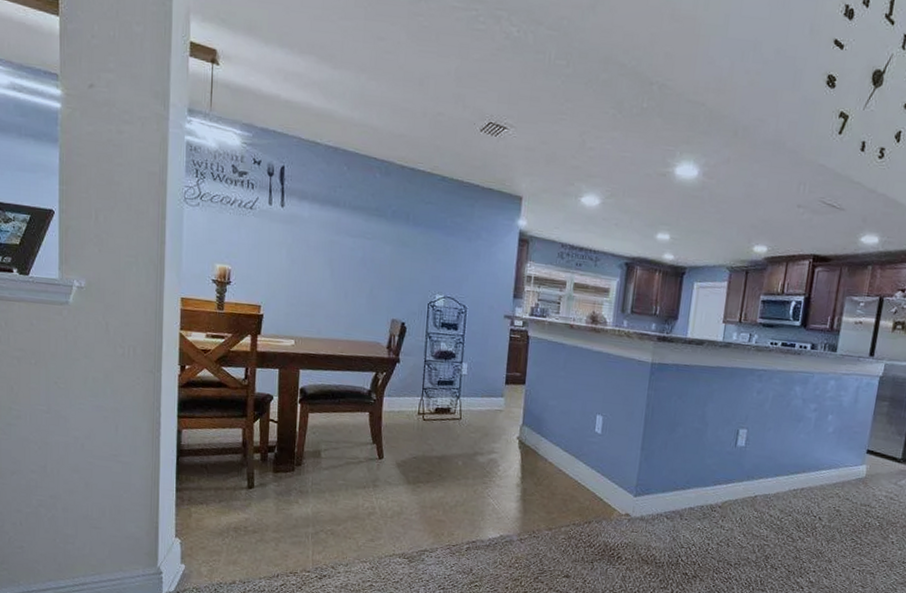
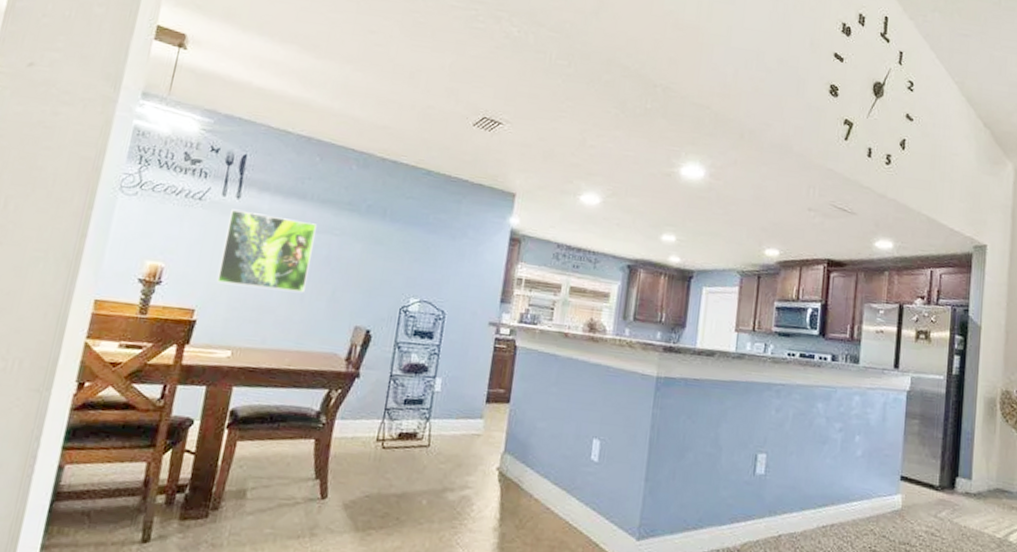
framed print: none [275,216,351,290] -> present [217,209,317,292]

